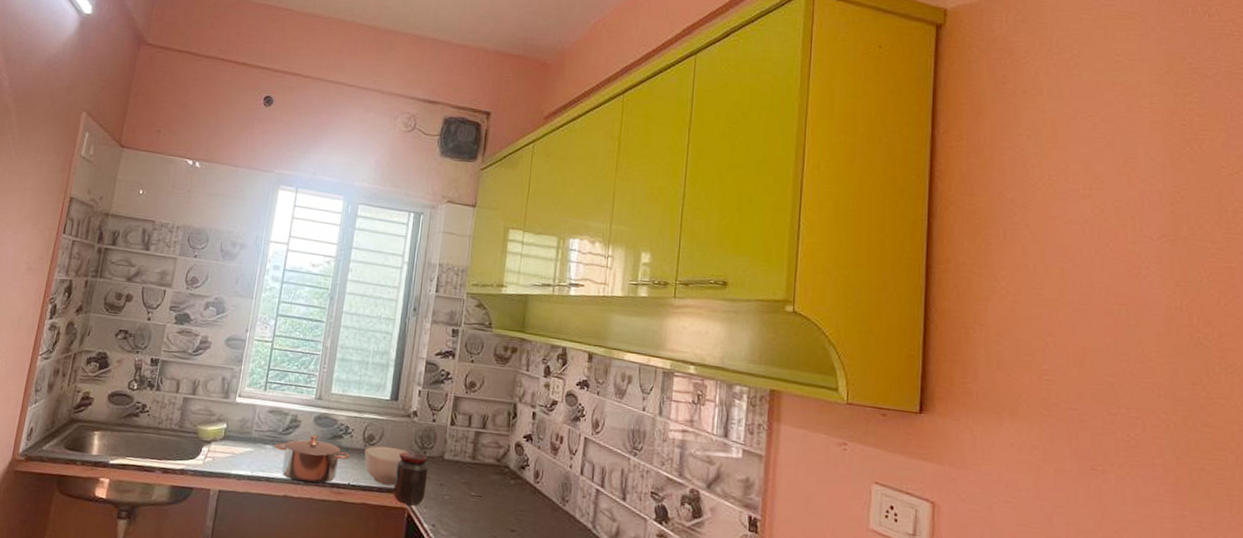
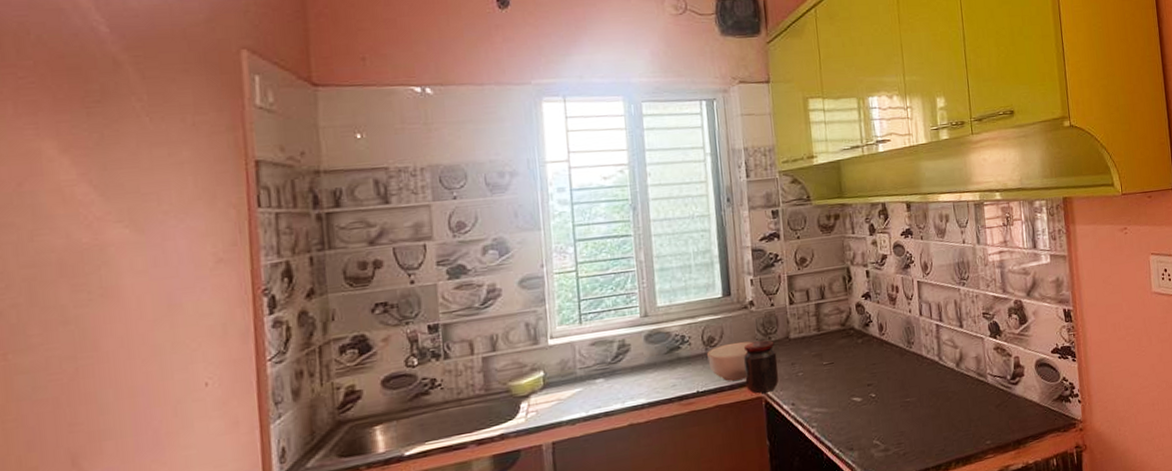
cooking pot: present [274,435,350,484] -> none [606,354,693,407]

